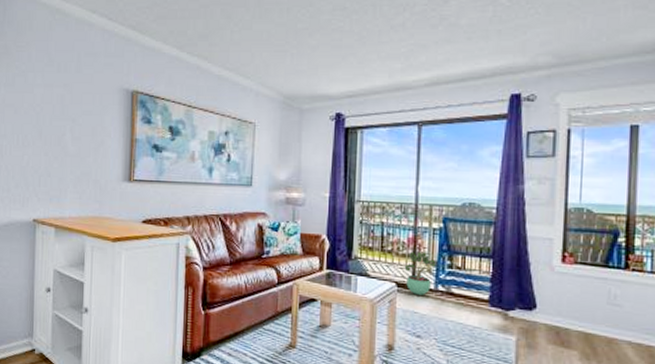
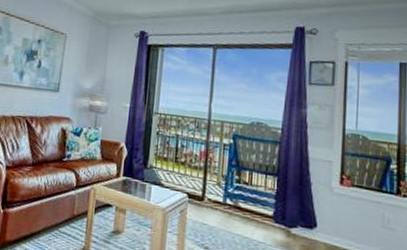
potted plant: present [404,251,436,295] -> none [195,165,226,208]

